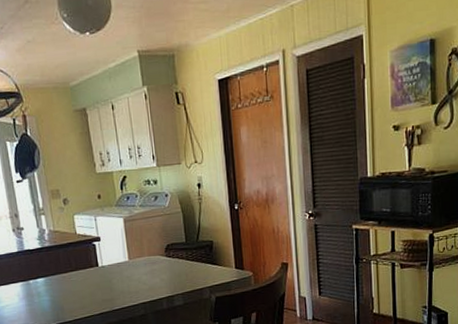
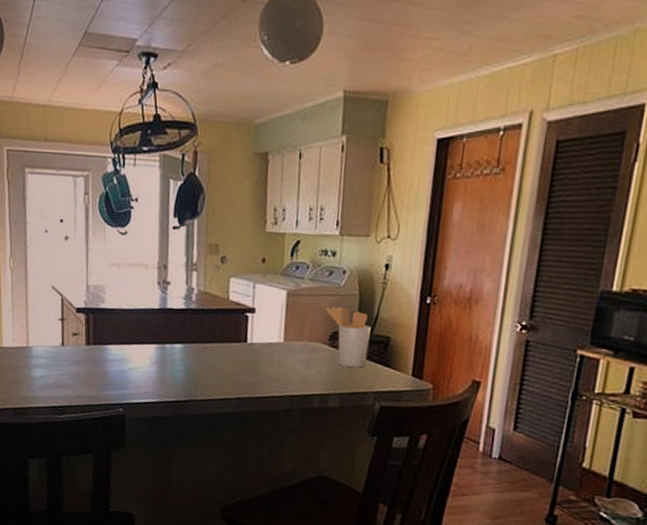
utensil holder: none [157,223,198,271] -> present [326,306,371,368]

